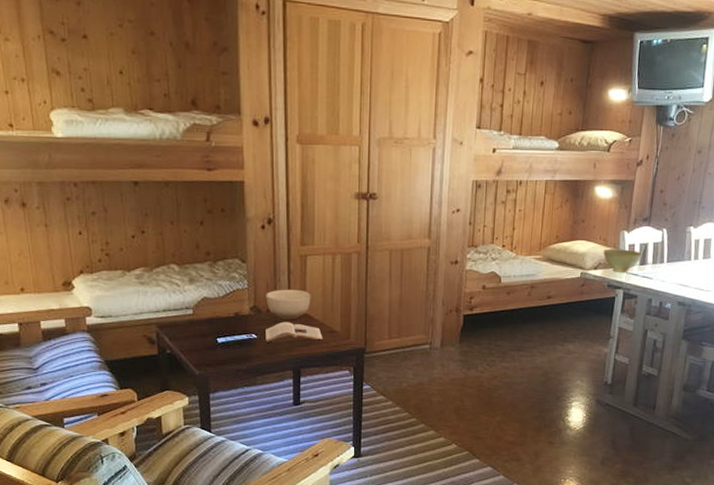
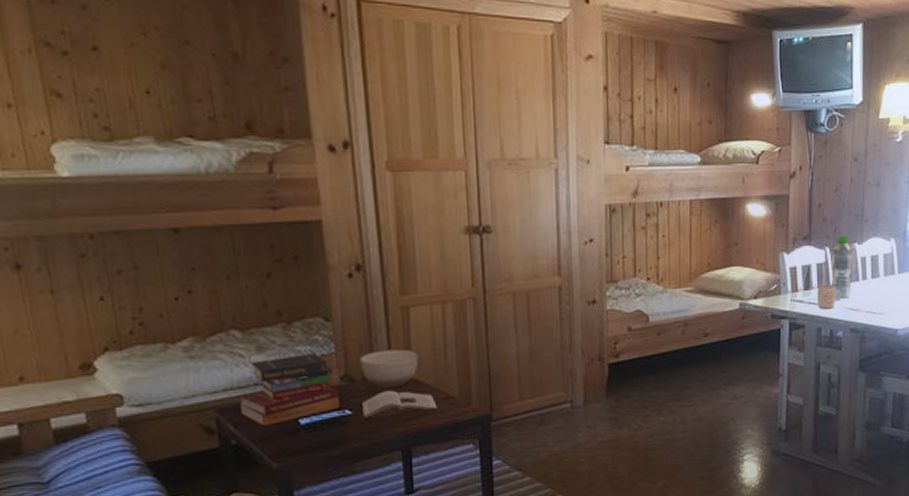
books: none [174,287,248,342] -> present [239,354,339,427]
bowl: present [603,249,642,272] -> none [762,273,806,300]
mug: none [651,261,674,283] -> present [817,284,842,309]
water bottle: none [664,220,688,275] -> present [830,236,853,299]

